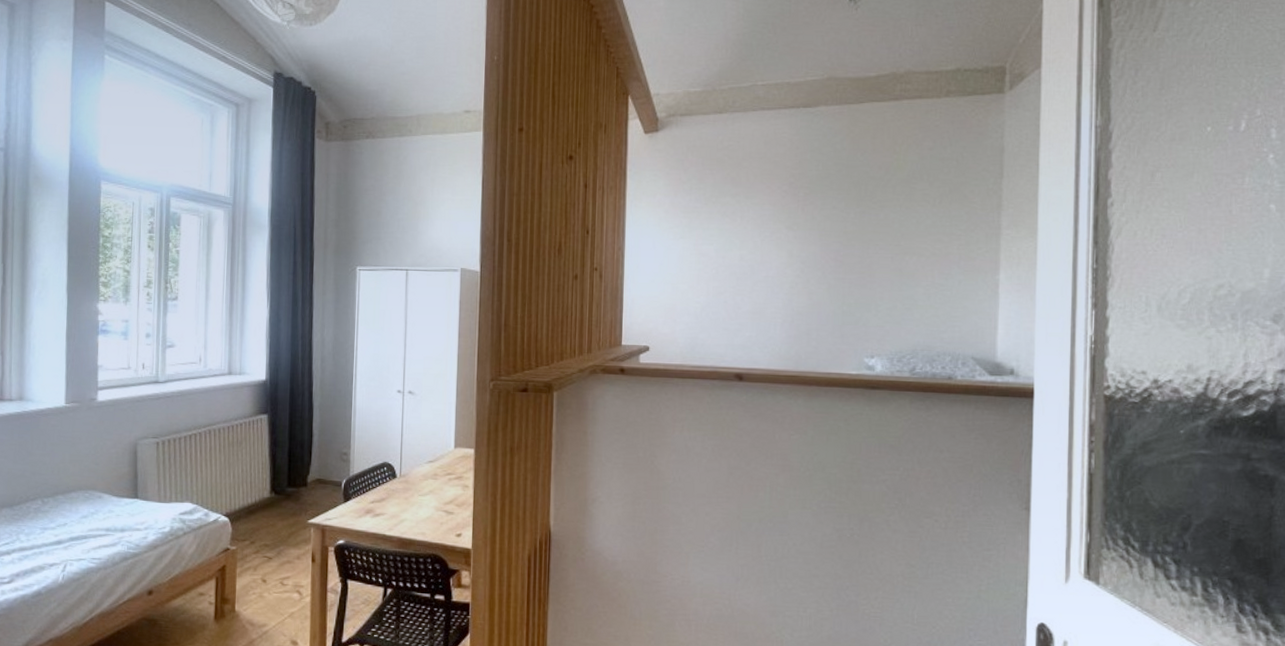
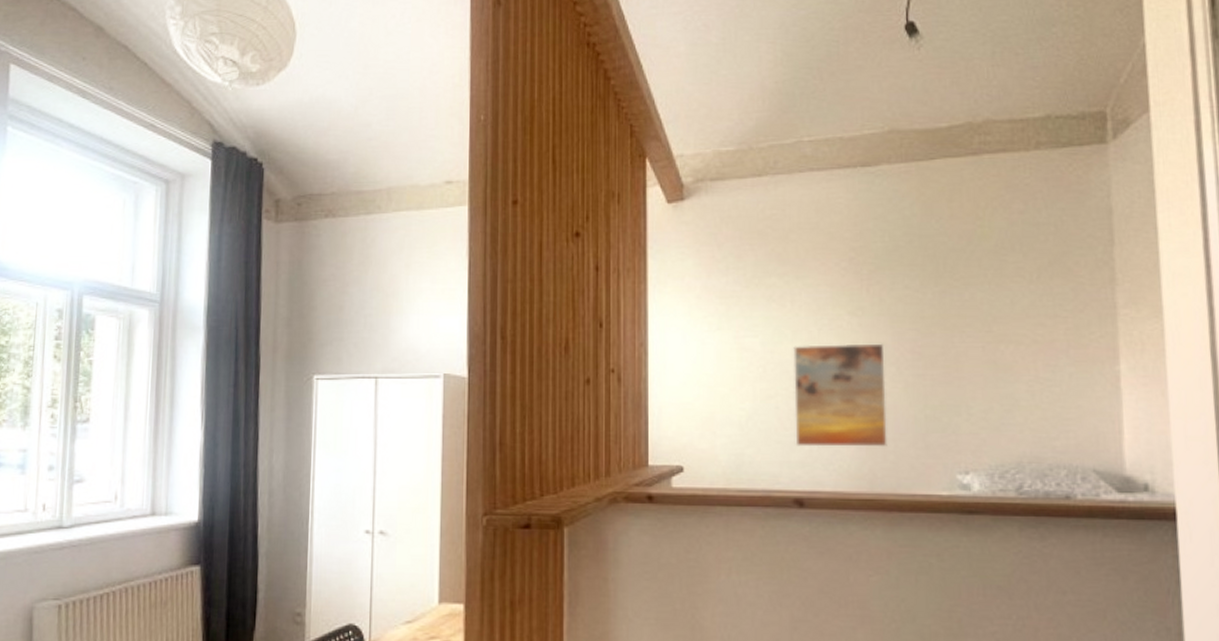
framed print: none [738,252,813,335] -> present [793,343,887,447]

